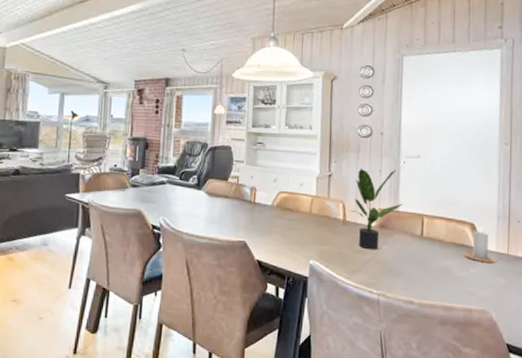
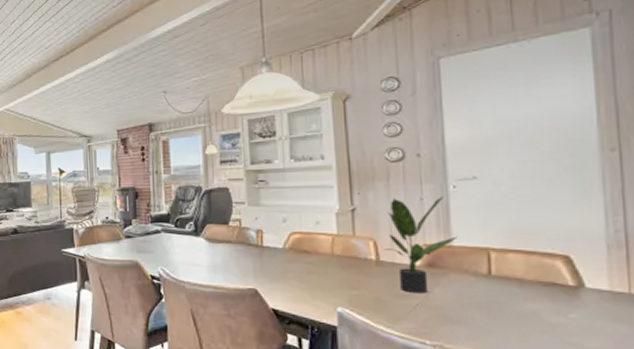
candle: present [463,227,496,263] -> none [556,259,611,305]

